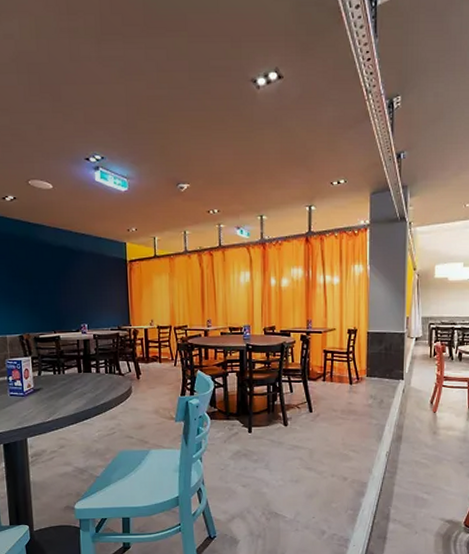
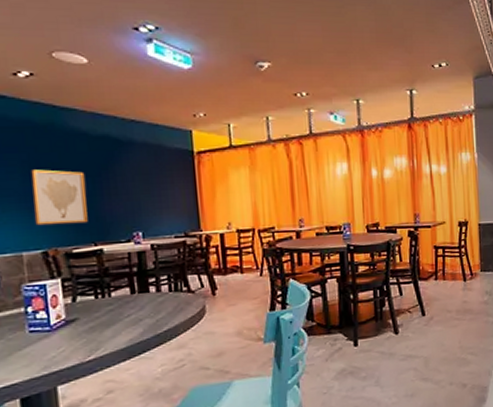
wall art: none [13,272,50,315] -> present [31,169,88,225]

